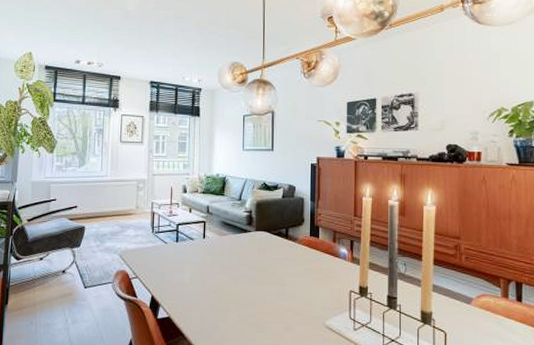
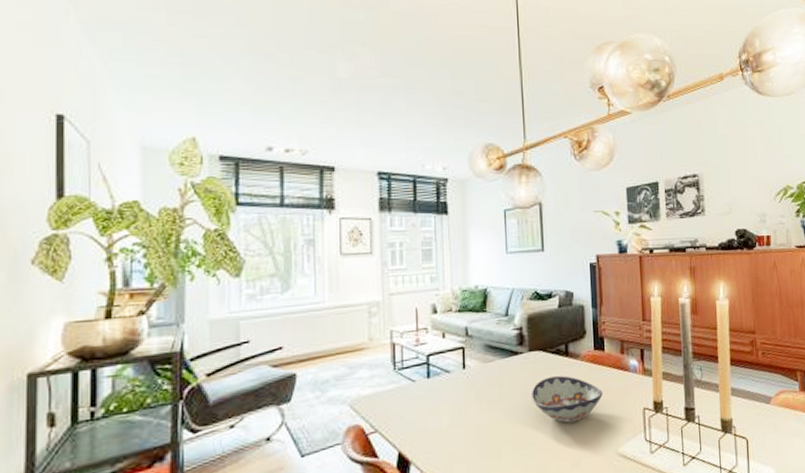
decorative bowl: none [255,254,315,294] -> present [530,375,603,423]

